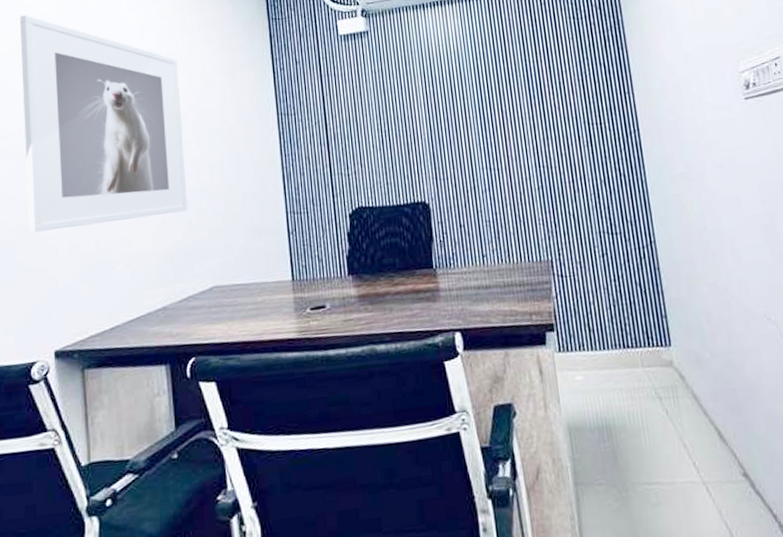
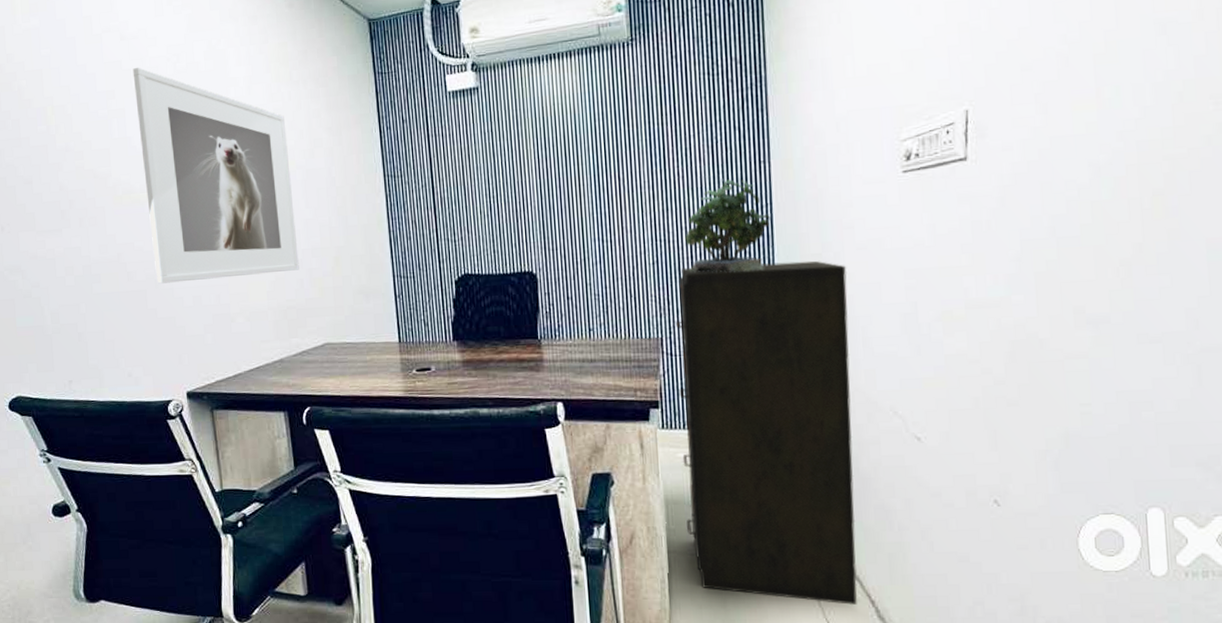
filing cabinet: none [563,179,761,523] -> present [676,260,857,605]
potted plant: none [565,108,639,195] -> present [685,178,771,272]

